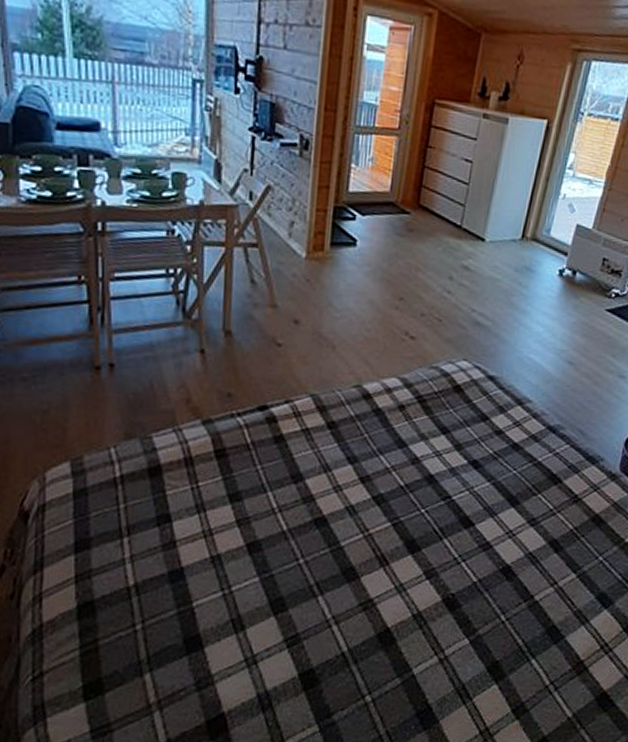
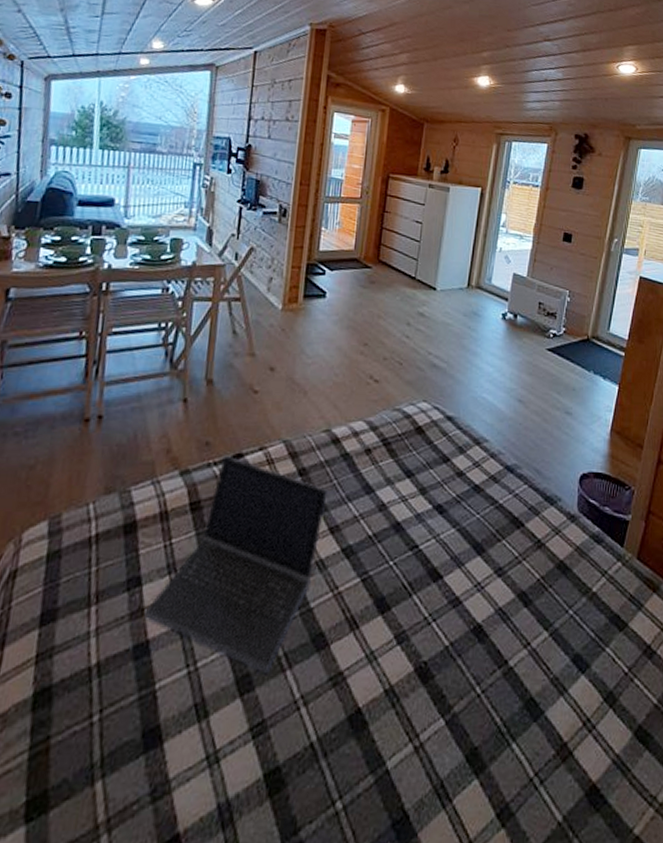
laptop computer: none [177,406,358,599] -> present [144,455,328,675]

